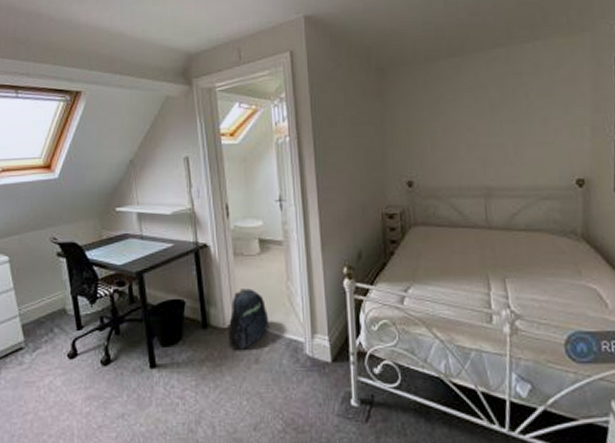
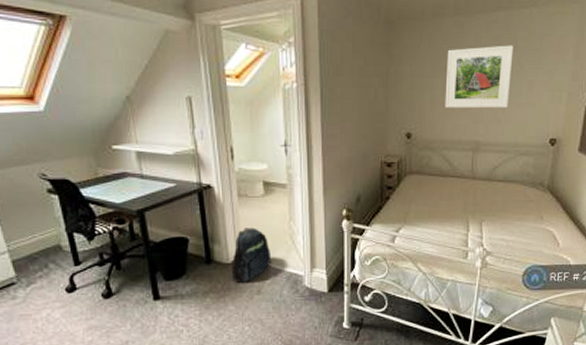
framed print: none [445,81,521,153] -> present [445,45,514,109]

